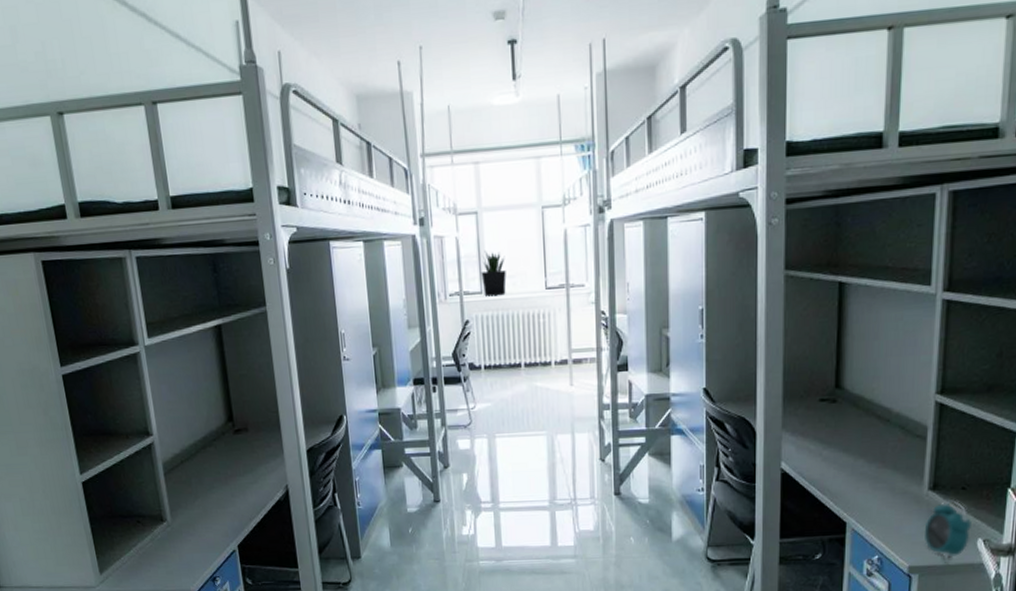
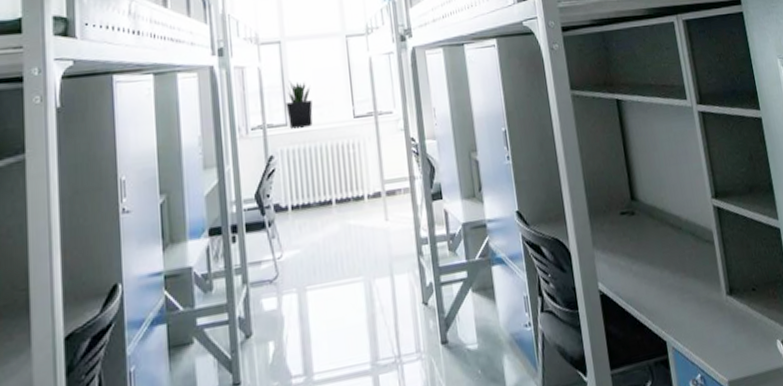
alarm clock: present [924,500,971,563] -> none [732,302,771,372]

